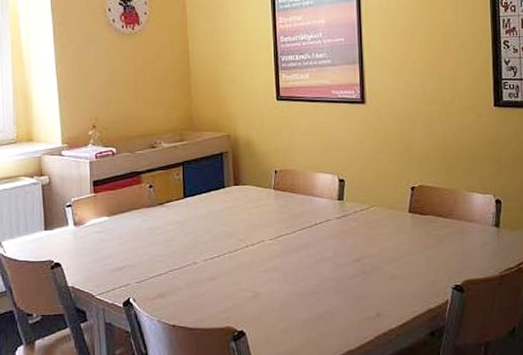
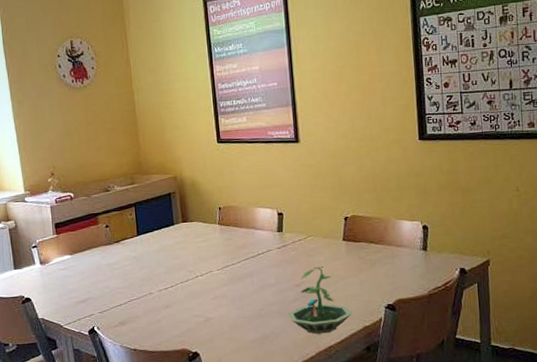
terrarium: none [345,239,417,316] -> present [288,266,353,334]

